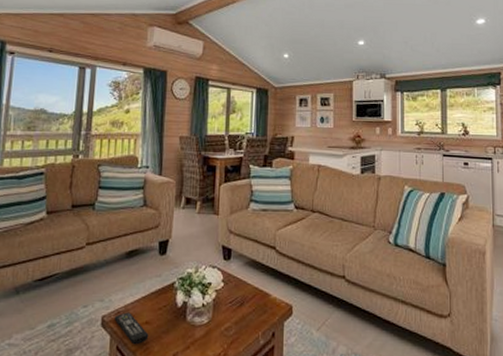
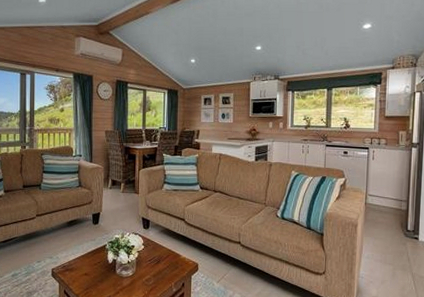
remote control: present [114,312,149,345] -> none [61,266,88,290]

